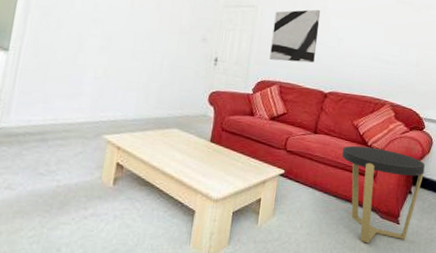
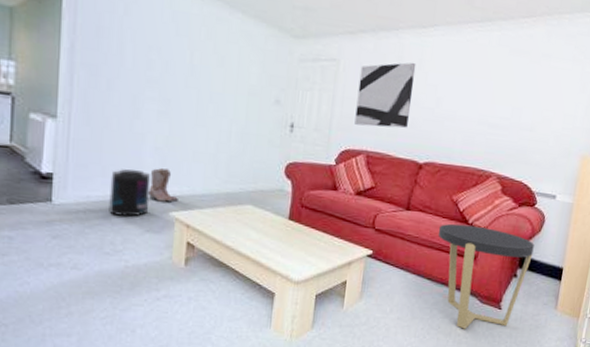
supplement container: none [47,96,89,139] -> present [109,169,151,217]
boots: none [84,95,112,126] -> present [148,167,178,202]

